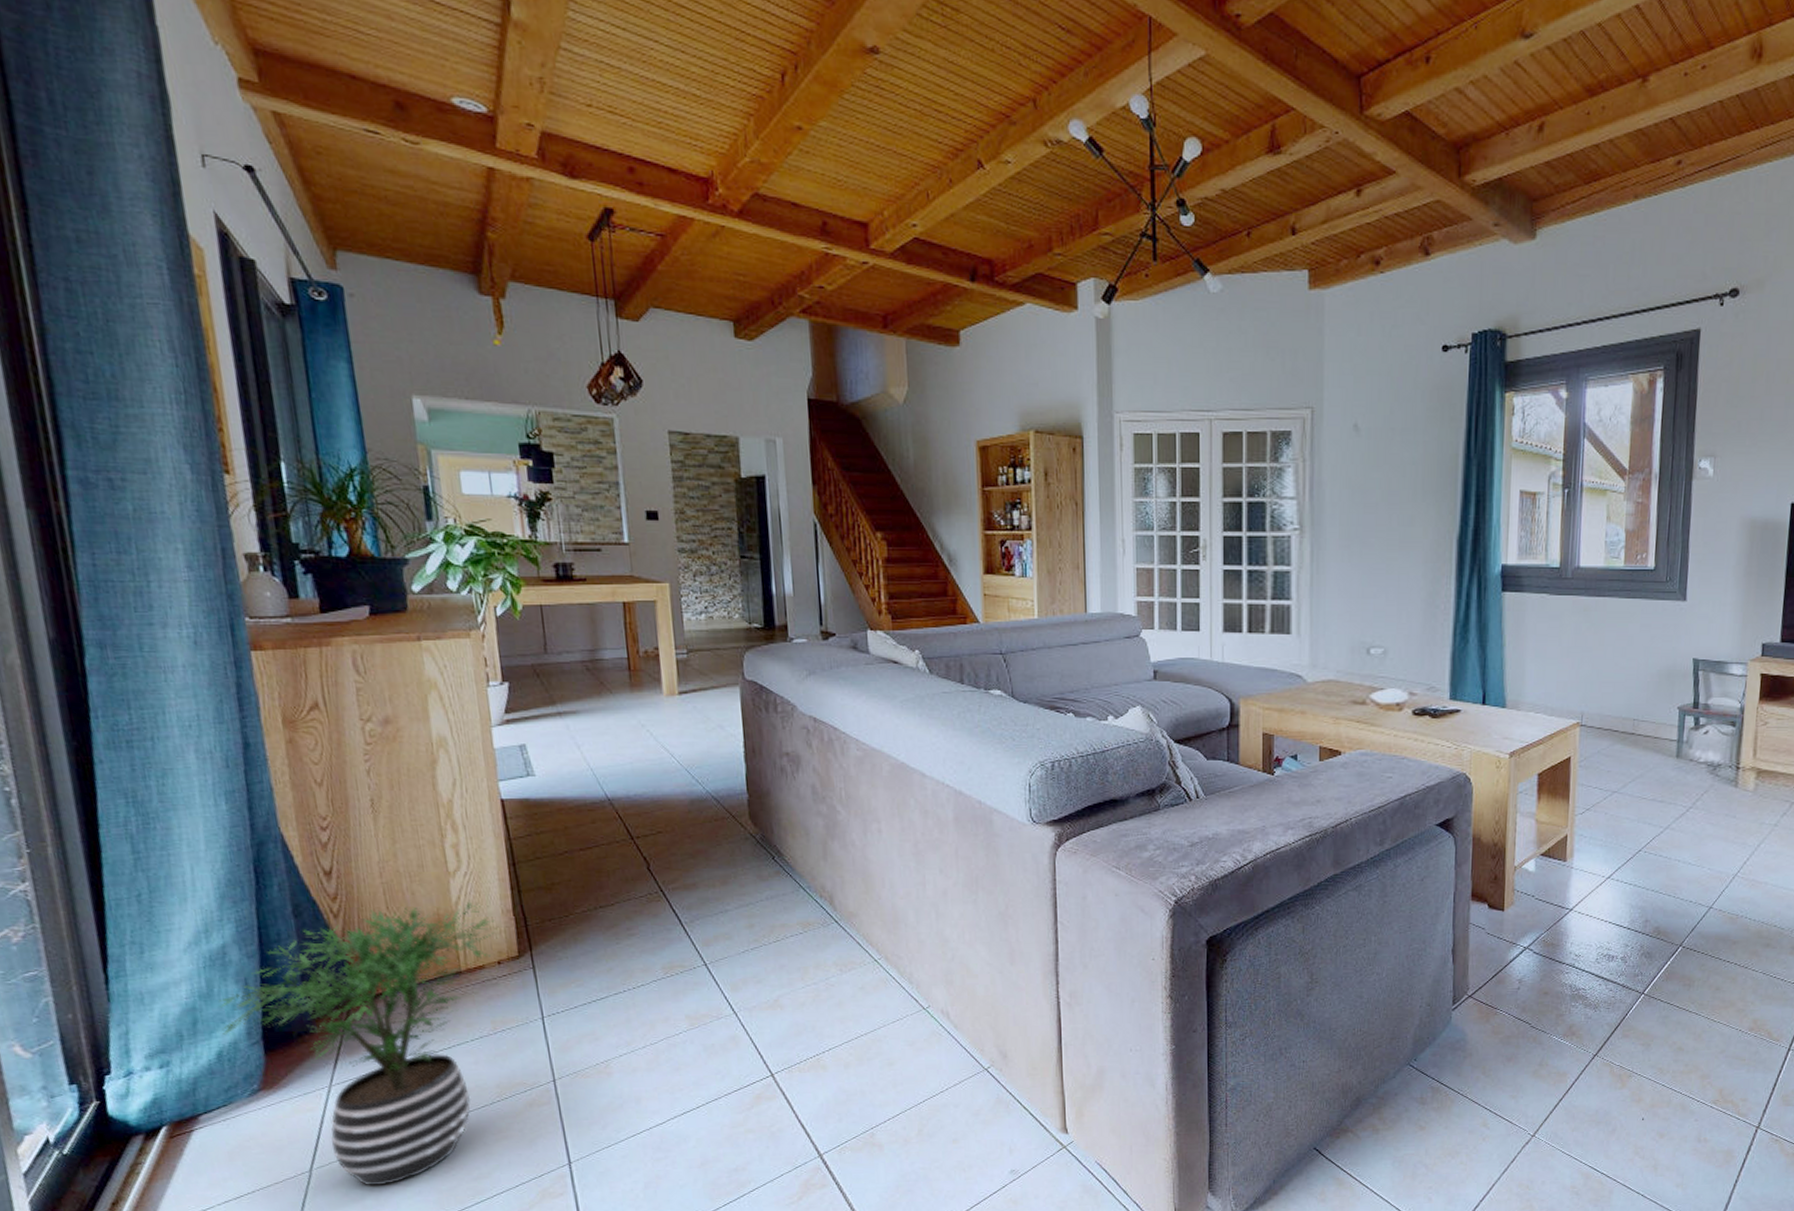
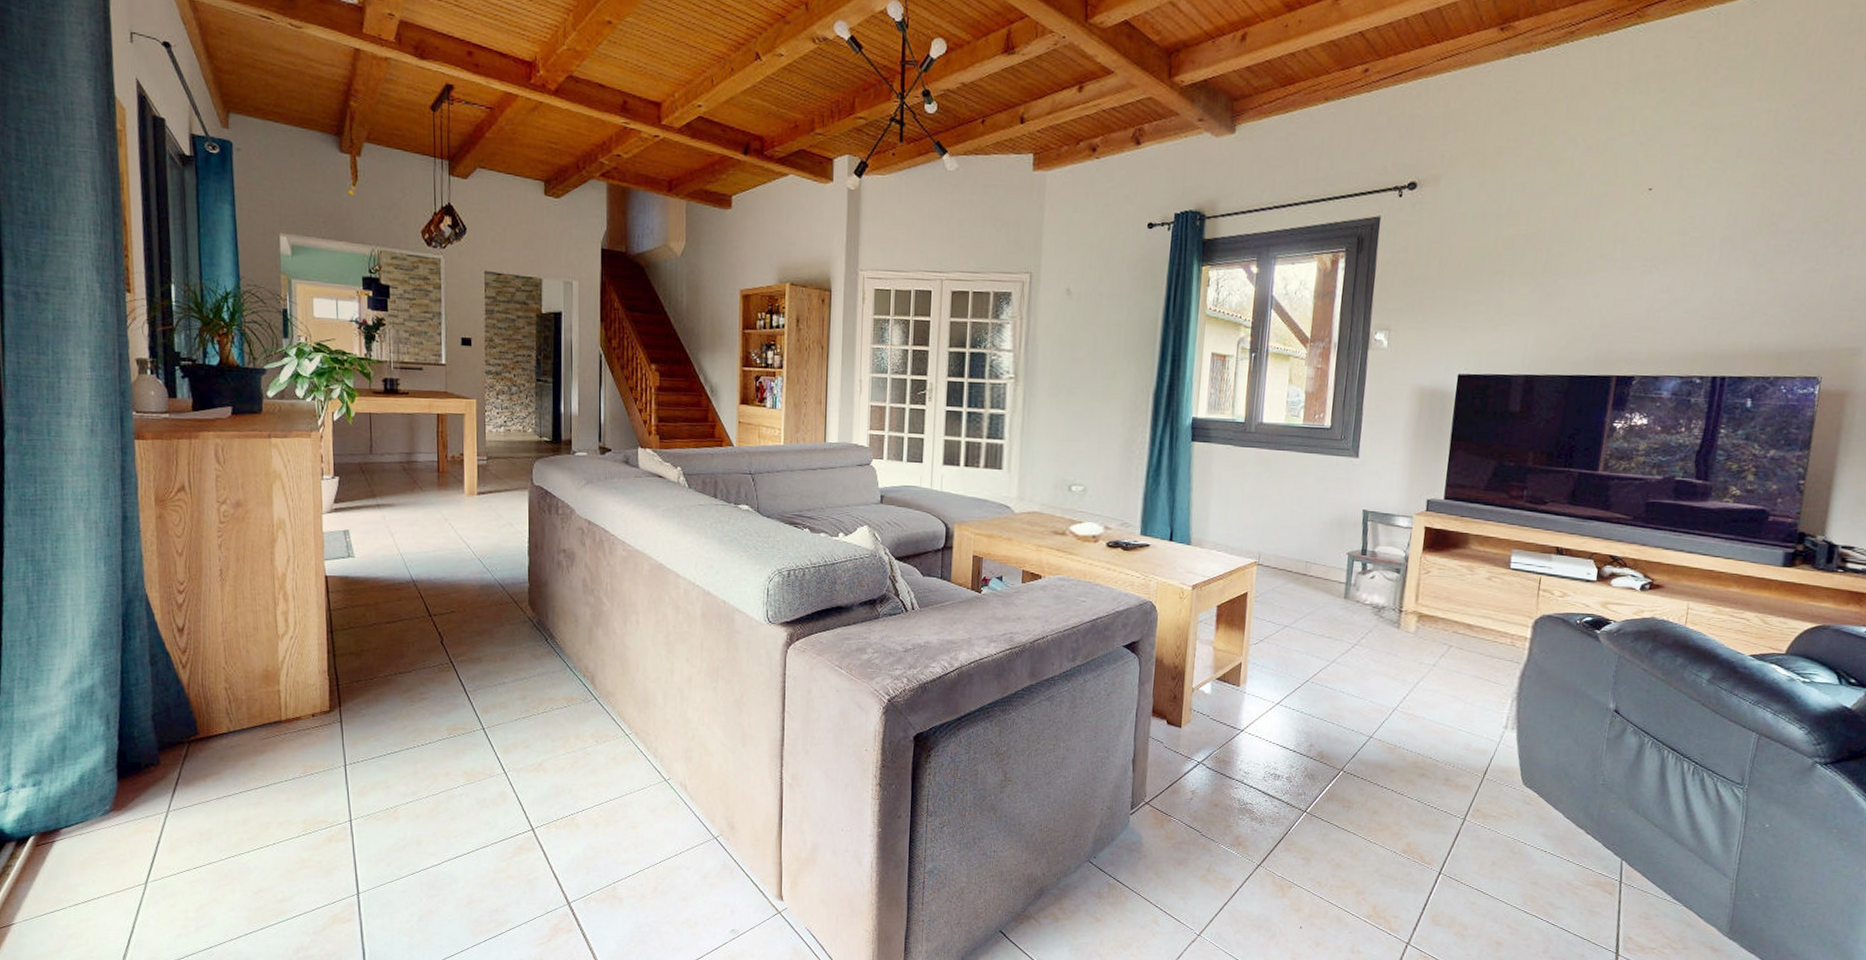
potted plant: present [218,900,495,1186] -> none [84,660,313,901]

